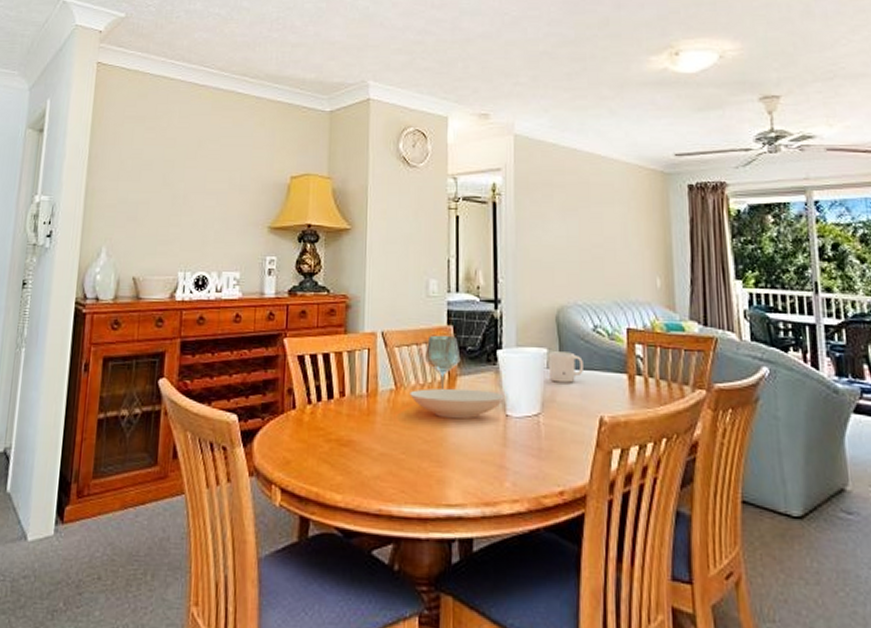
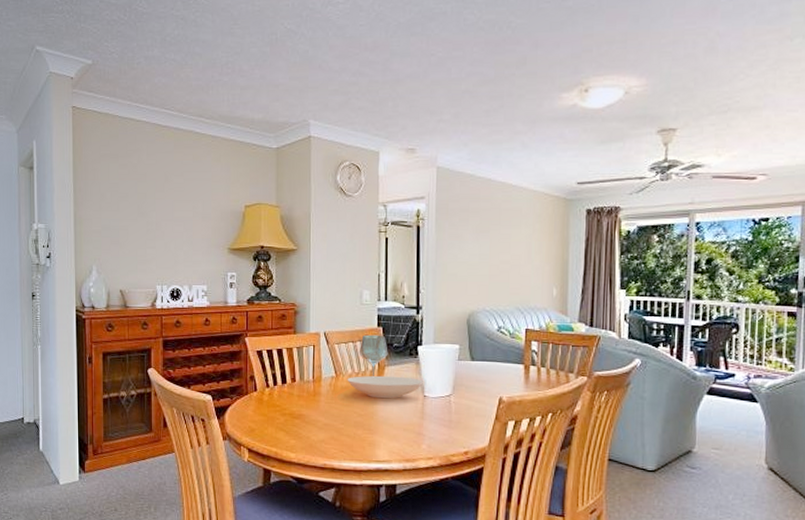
mug: present [548,351,583,383] -> none [459,347,488,371]

